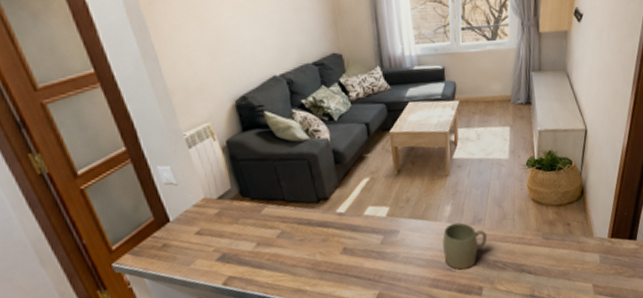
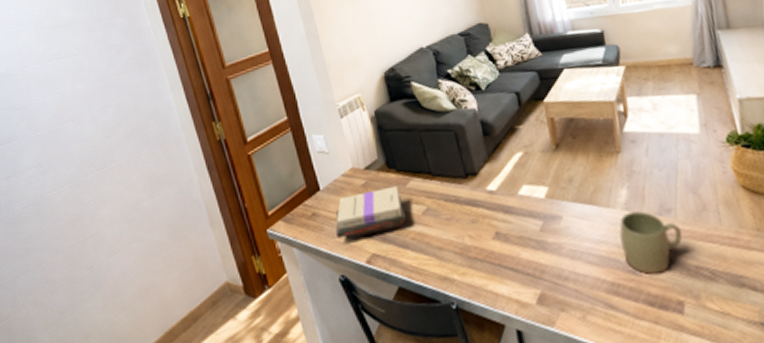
books: none [189,213,262,266] -> present [335,185,407,240]

